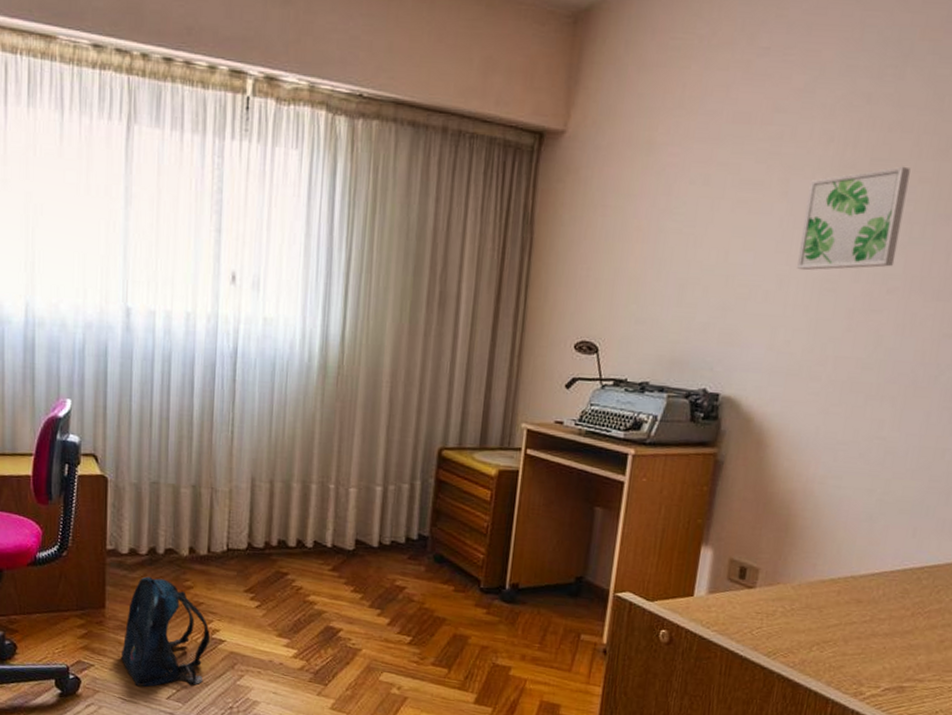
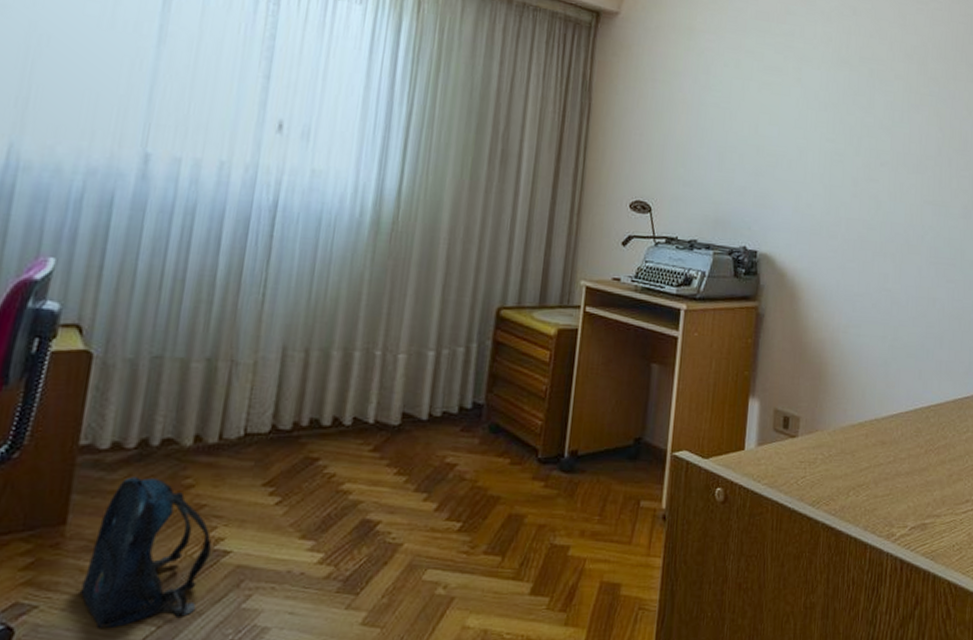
wall art: present [797,166,911,271] -> none [812,65,888,145]

